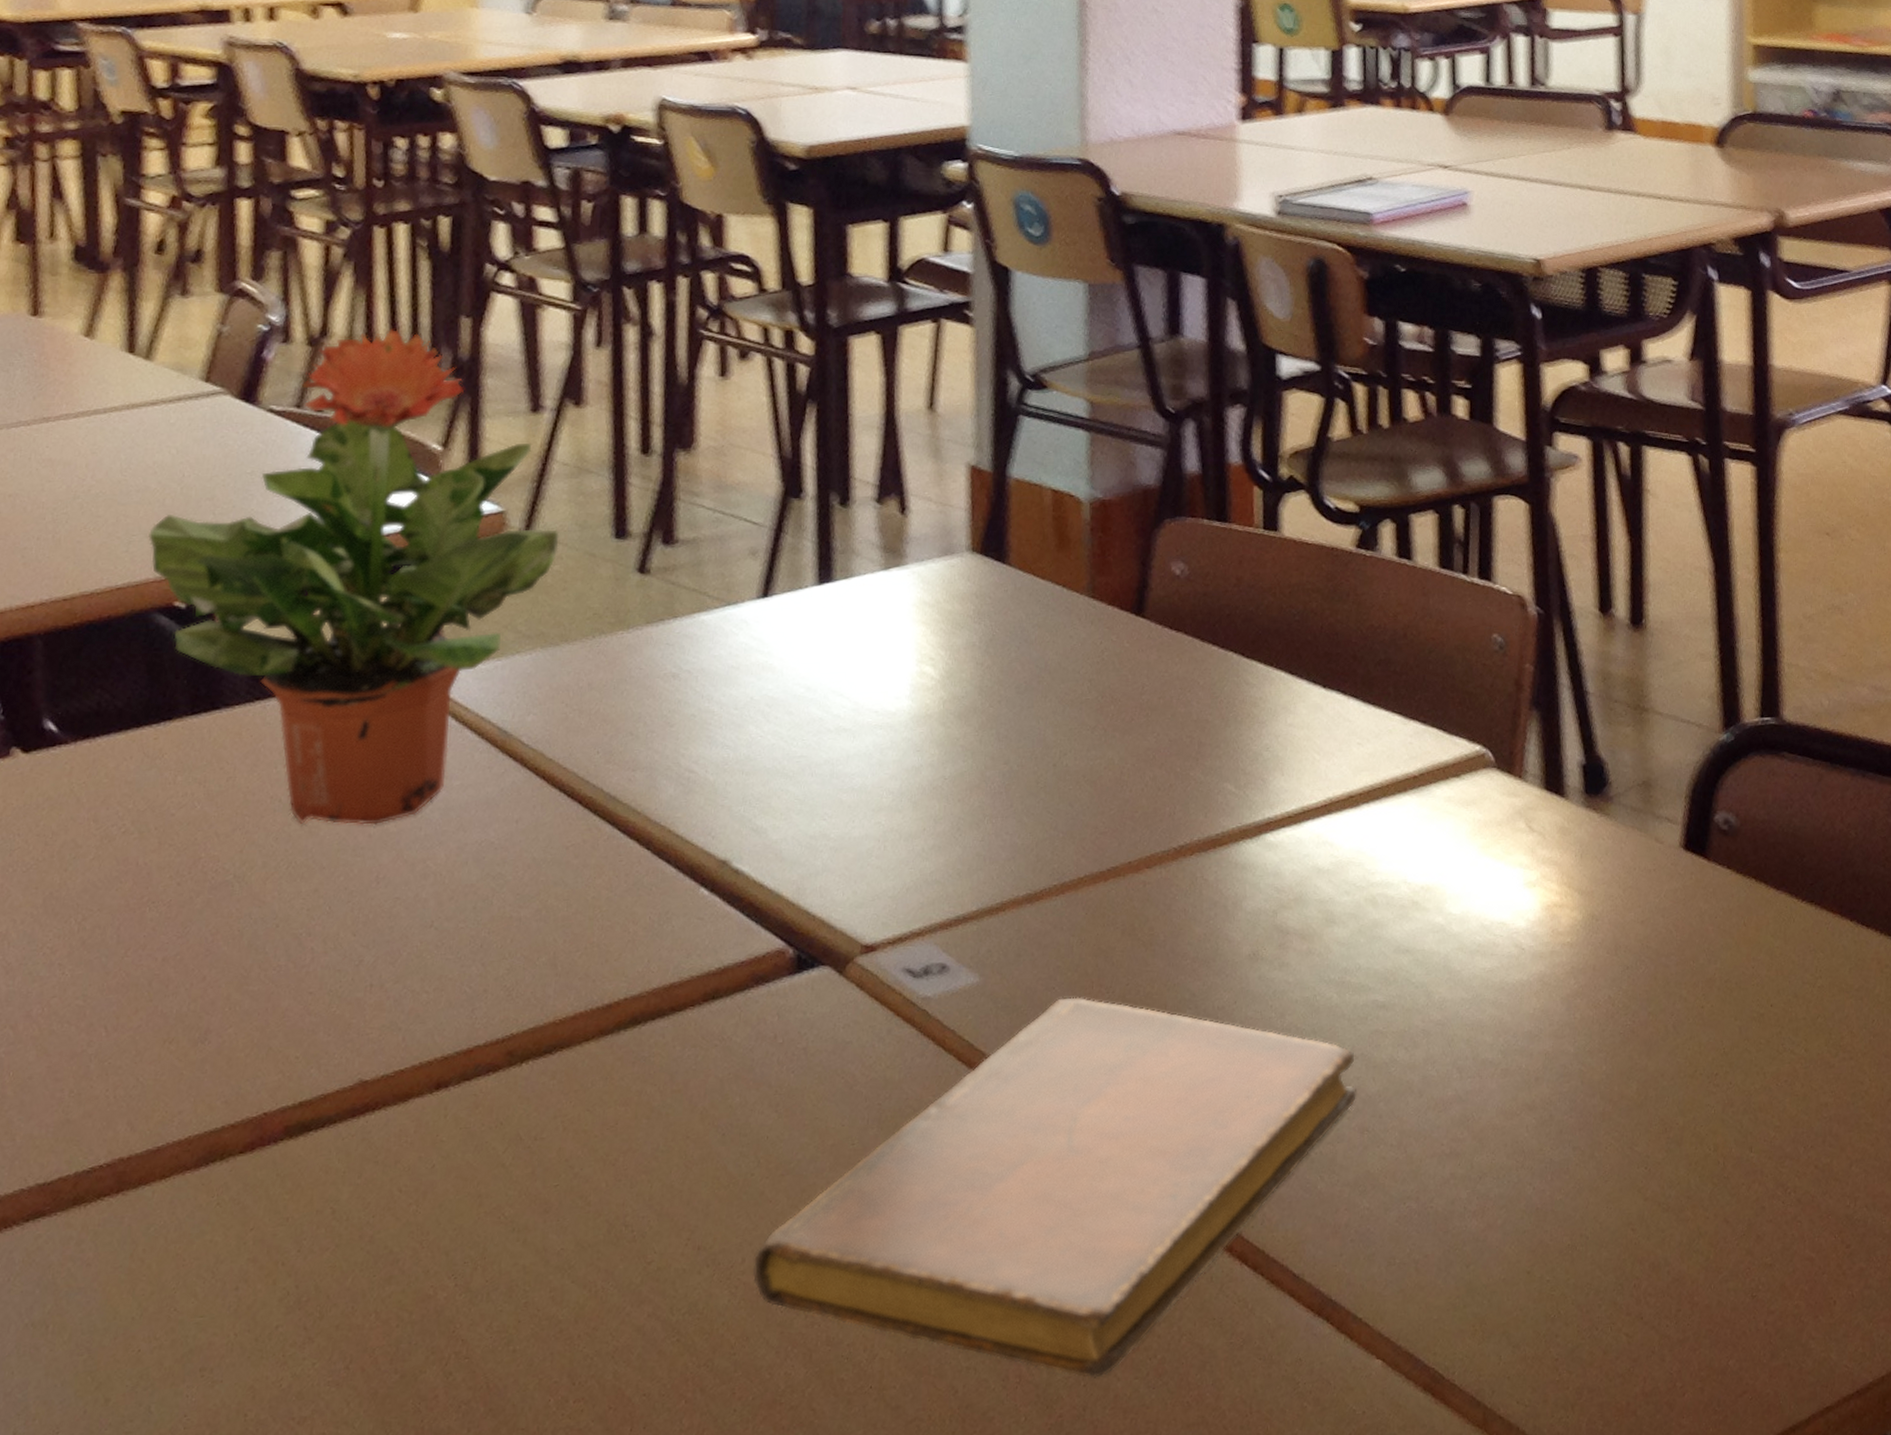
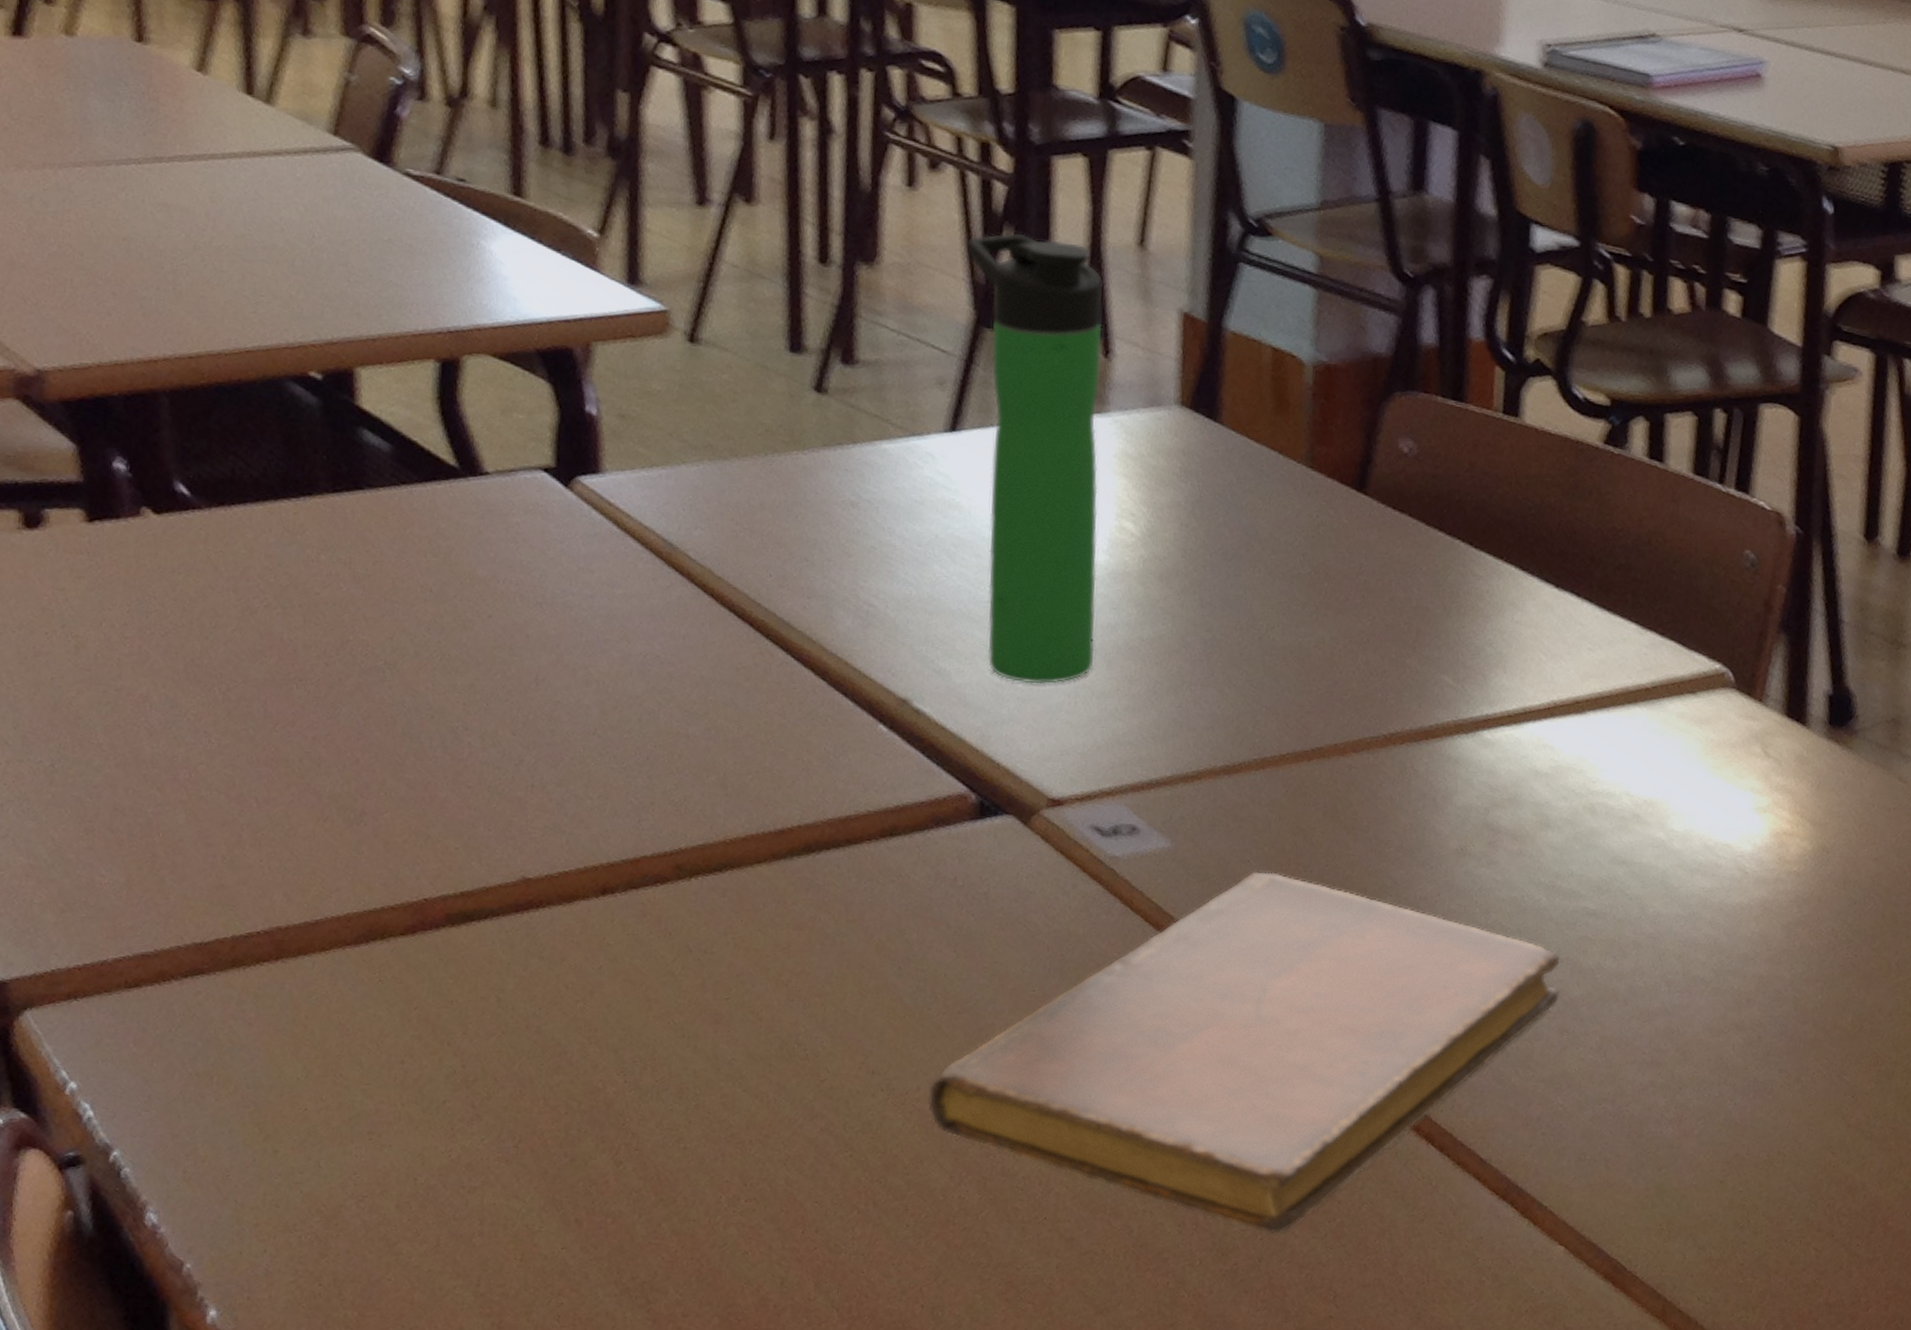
potted plant: present [147,330,560,825] -> none [276,97,728,625]
bottle: none [775,408,901,833] -> present [967,232,1104,684]

